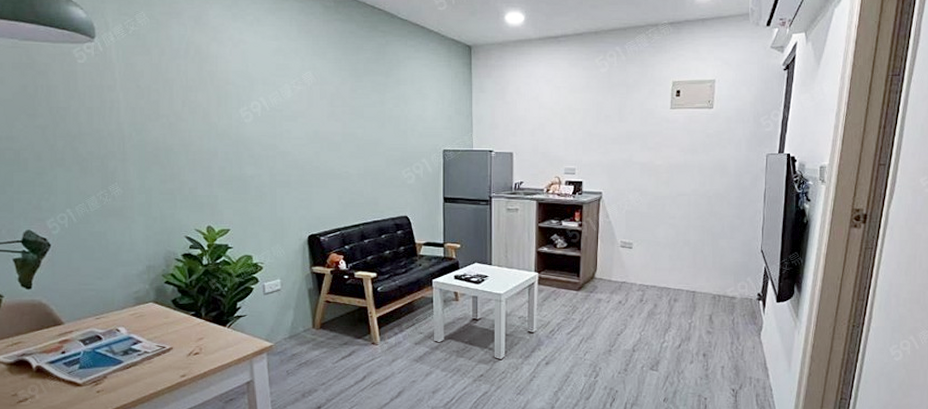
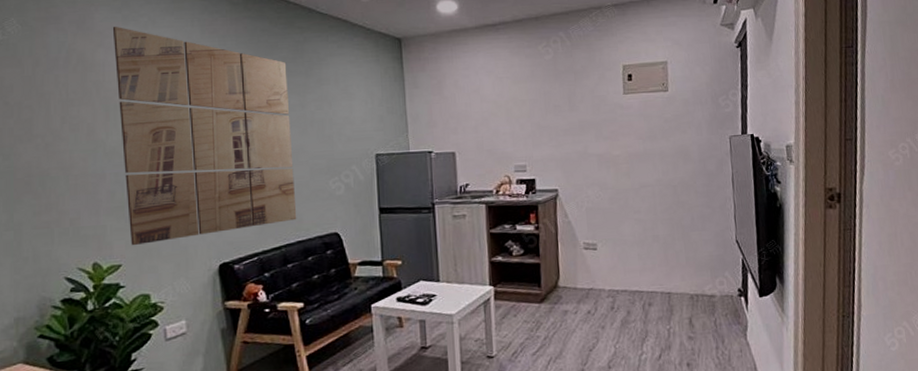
wall art: none [224,22,374,215] -> present [112,26,297,246]

